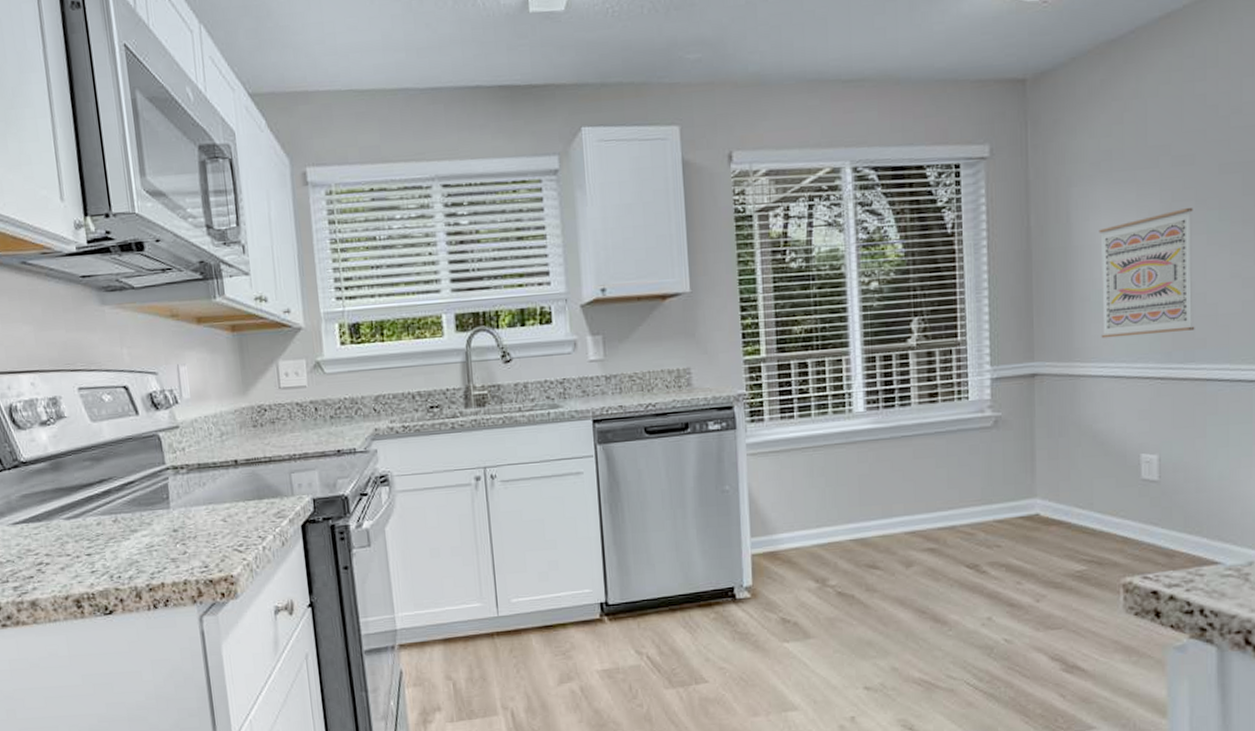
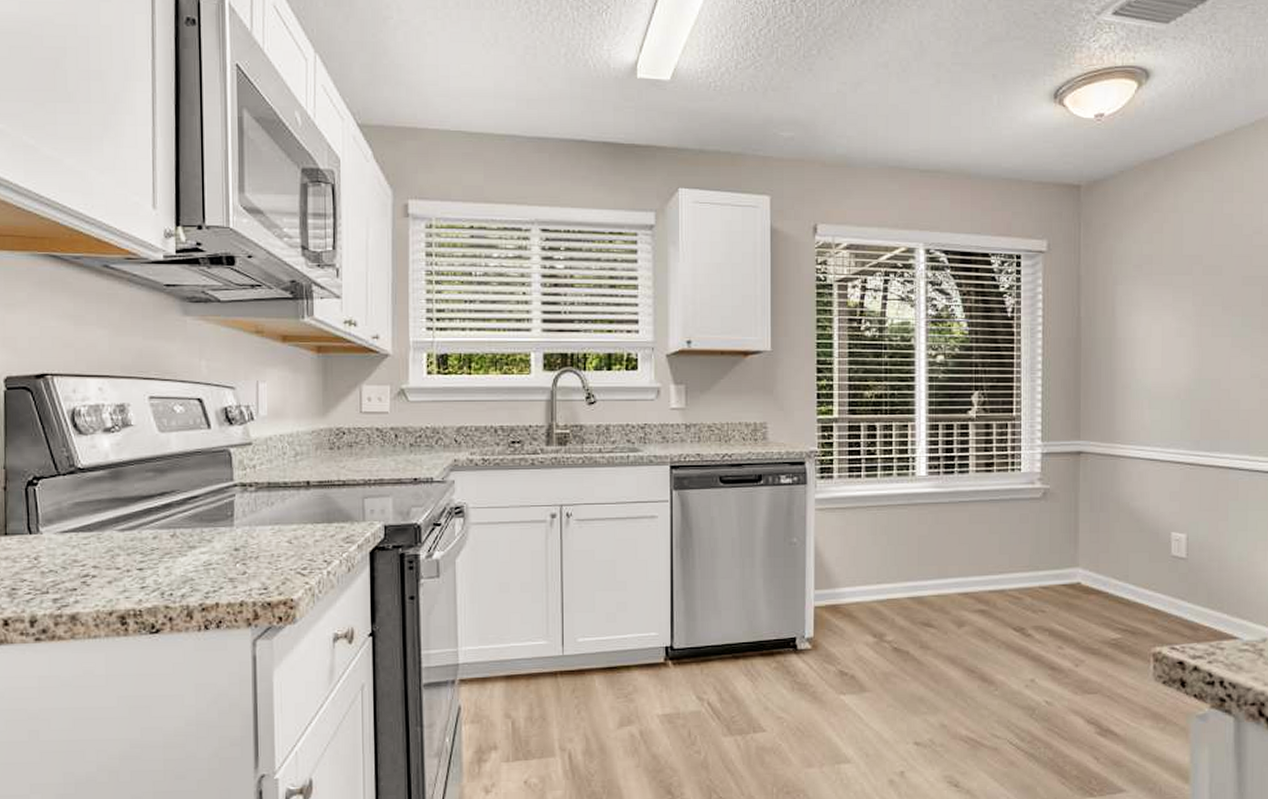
wall art: present [1099,208,1195,339] -> none [1139,313,1220,424]

